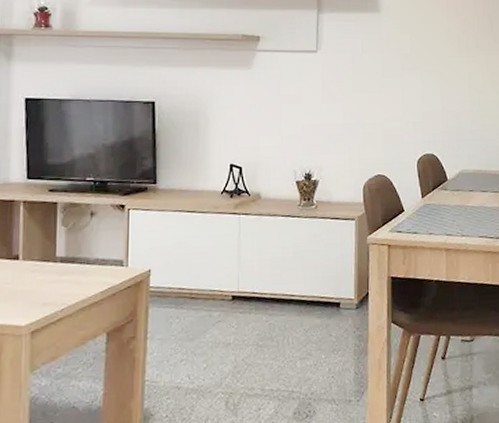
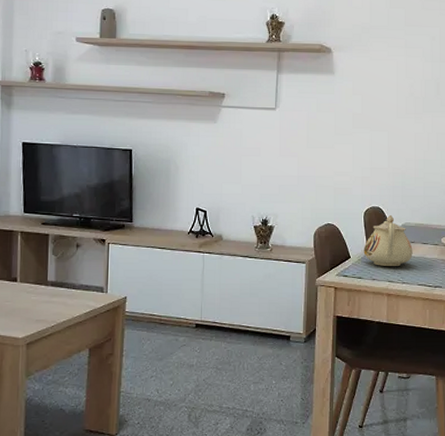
teapot: none [418,161,472,219] -> present [363,214,413,267]

